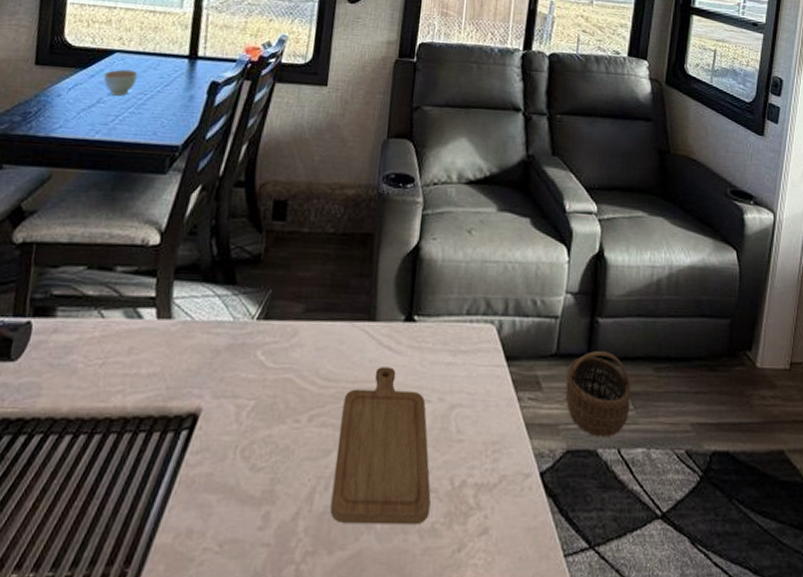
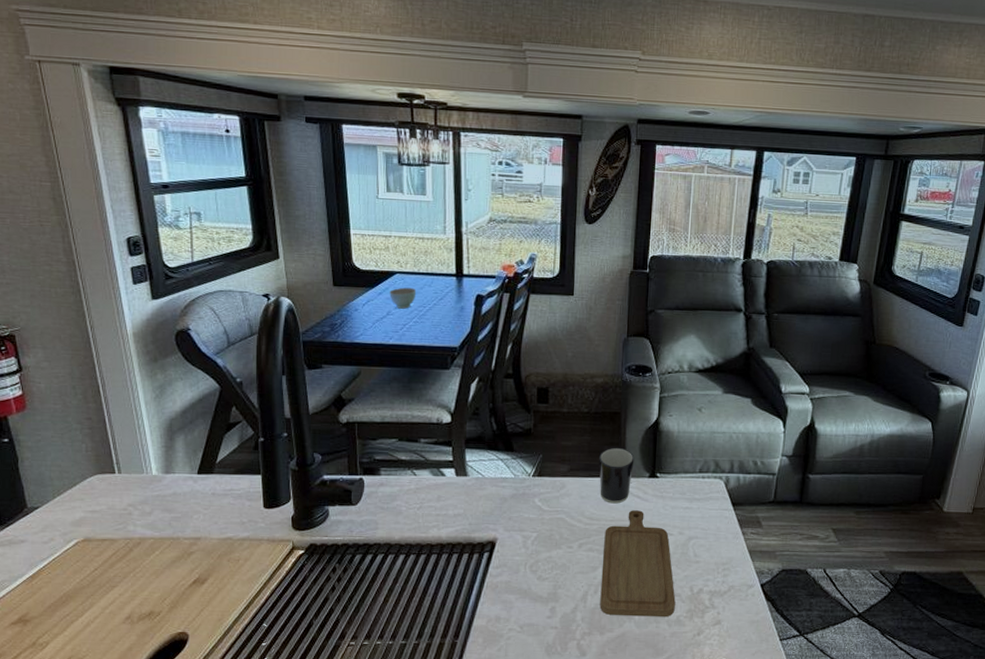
mug: none [341,280,388,358] -> present [599,447,635,504]
wicker basket: present [565,351,631,437] -> none [781,499,836,561]

